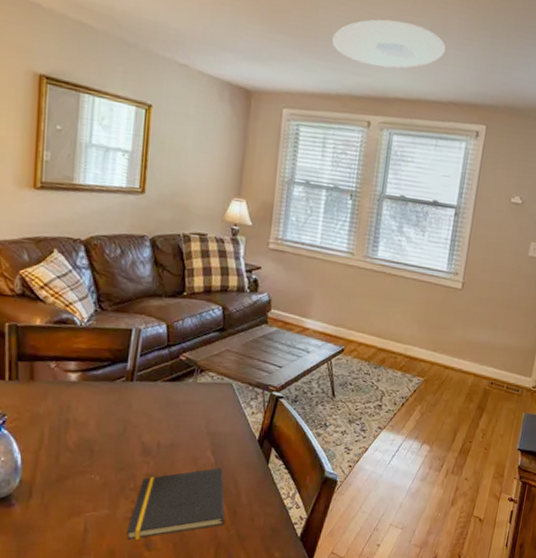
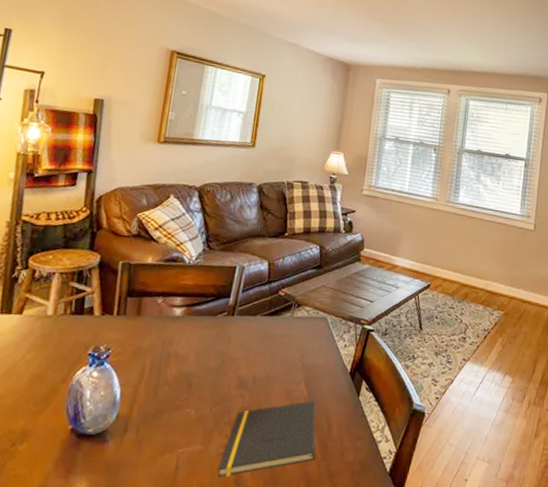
ceiling light: present [332,19,446,70] -> none [417,11,511,49]

